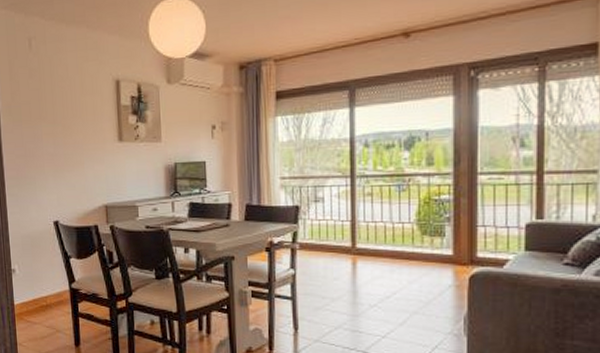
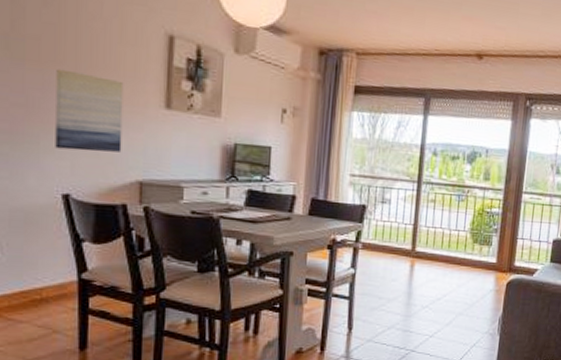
wall art: none [42,123,91,186] -> present [55,68,124,152]

